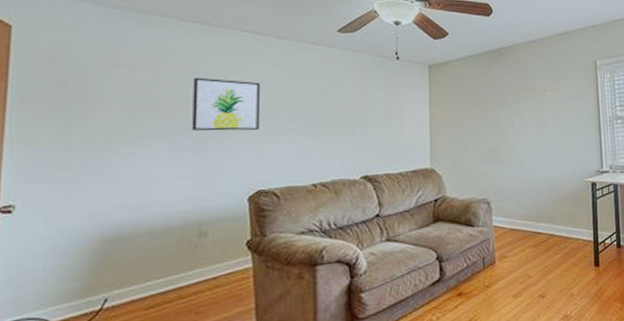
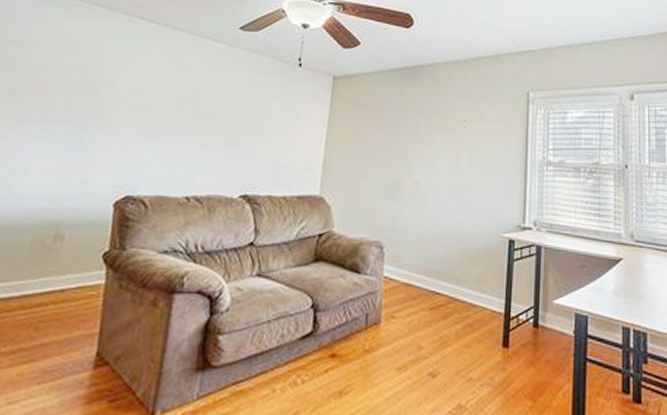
wall art: present [192,77,260,131] -> none [70,63,148,127]

